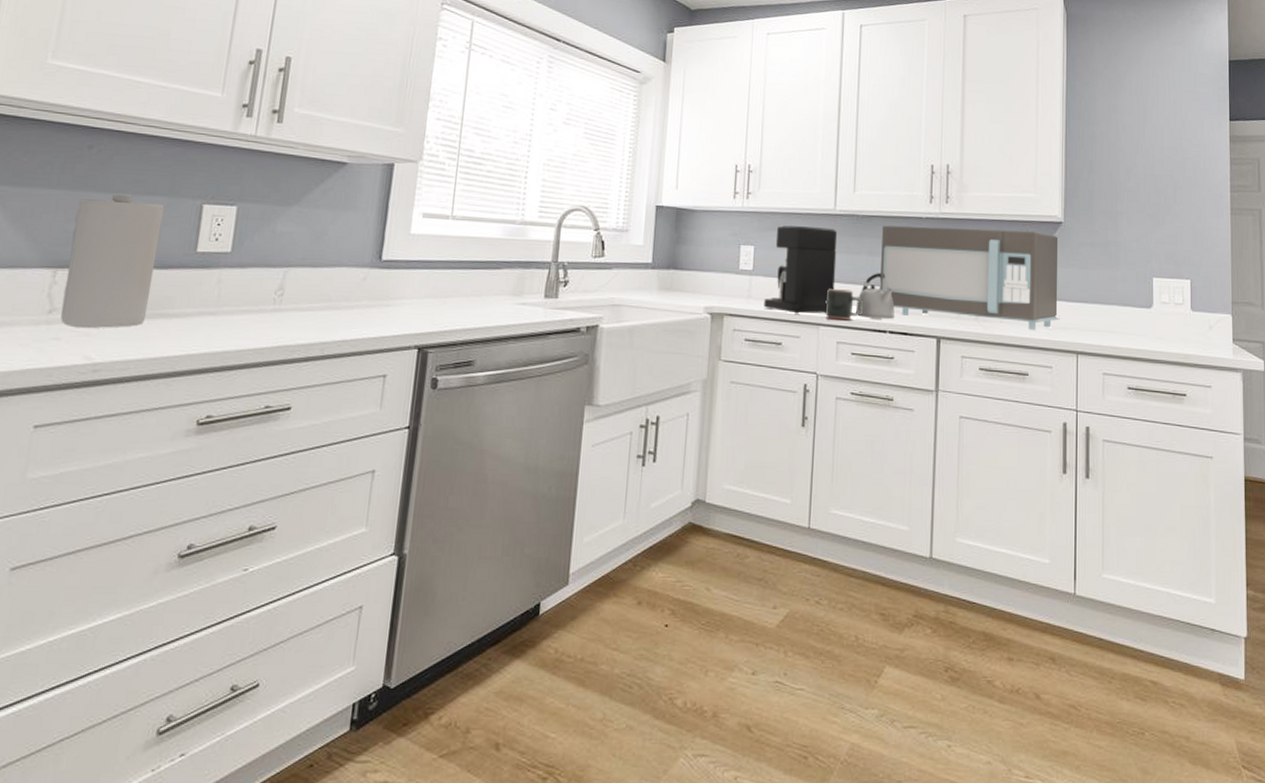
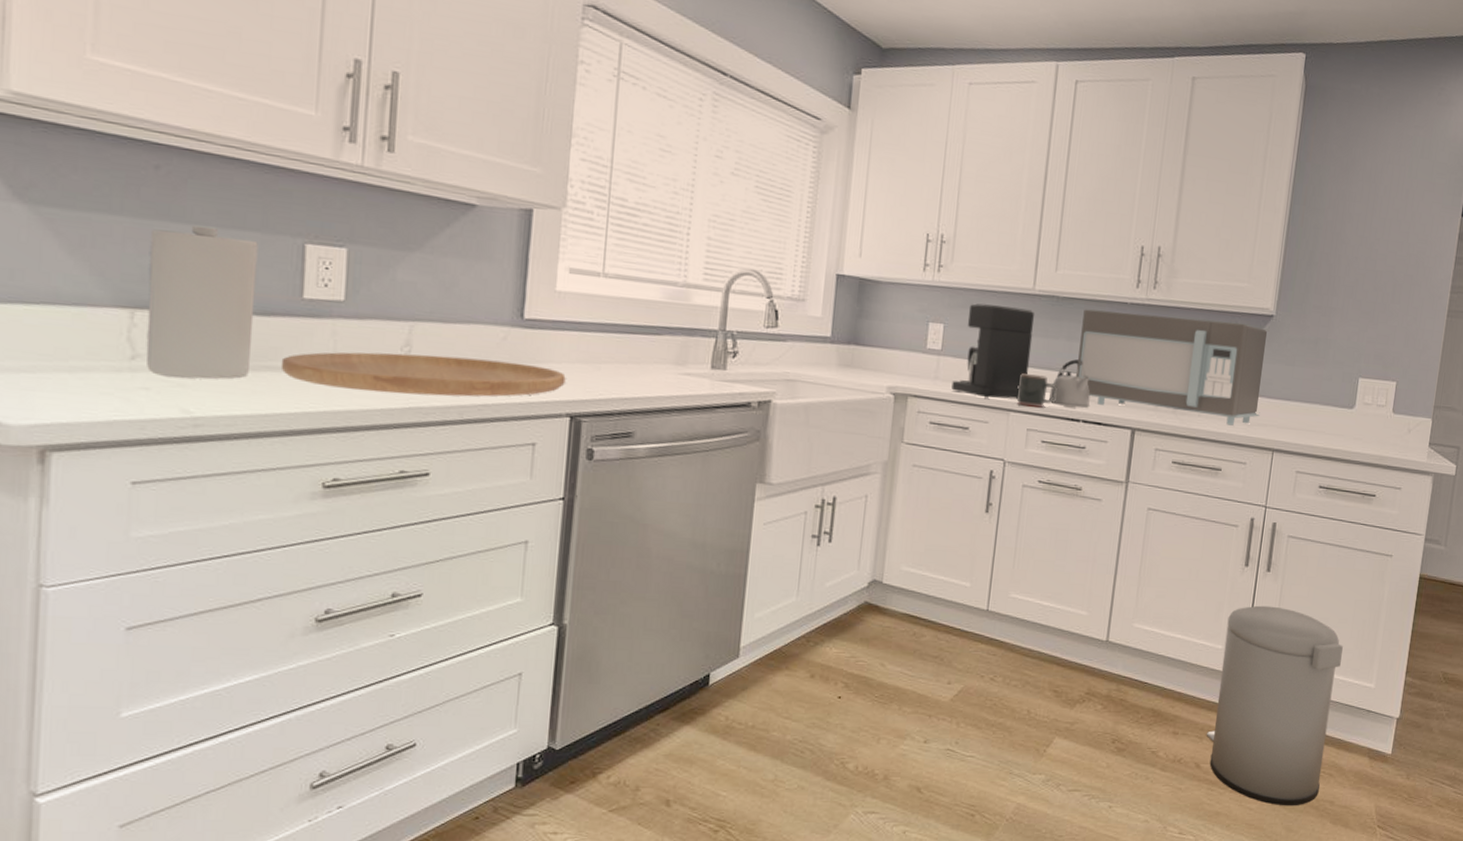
cutting board: none [172,296,416,335] -> present [280,352,566,397]
pedal bin: none [1042,515,1175,742] -> present [1206,605,1343,805]

